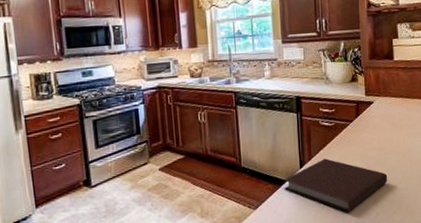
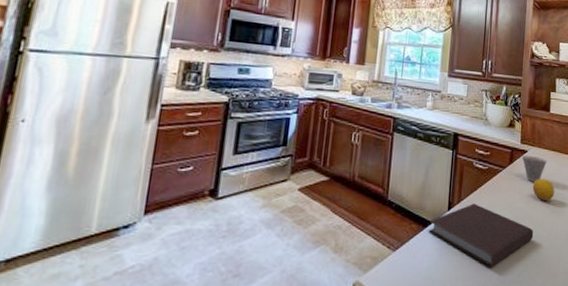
cup: none [368,105,395,132] -> present [521,155,547,183]
fruit: none [382,125,406,146] -> present [532,178,555,200]

